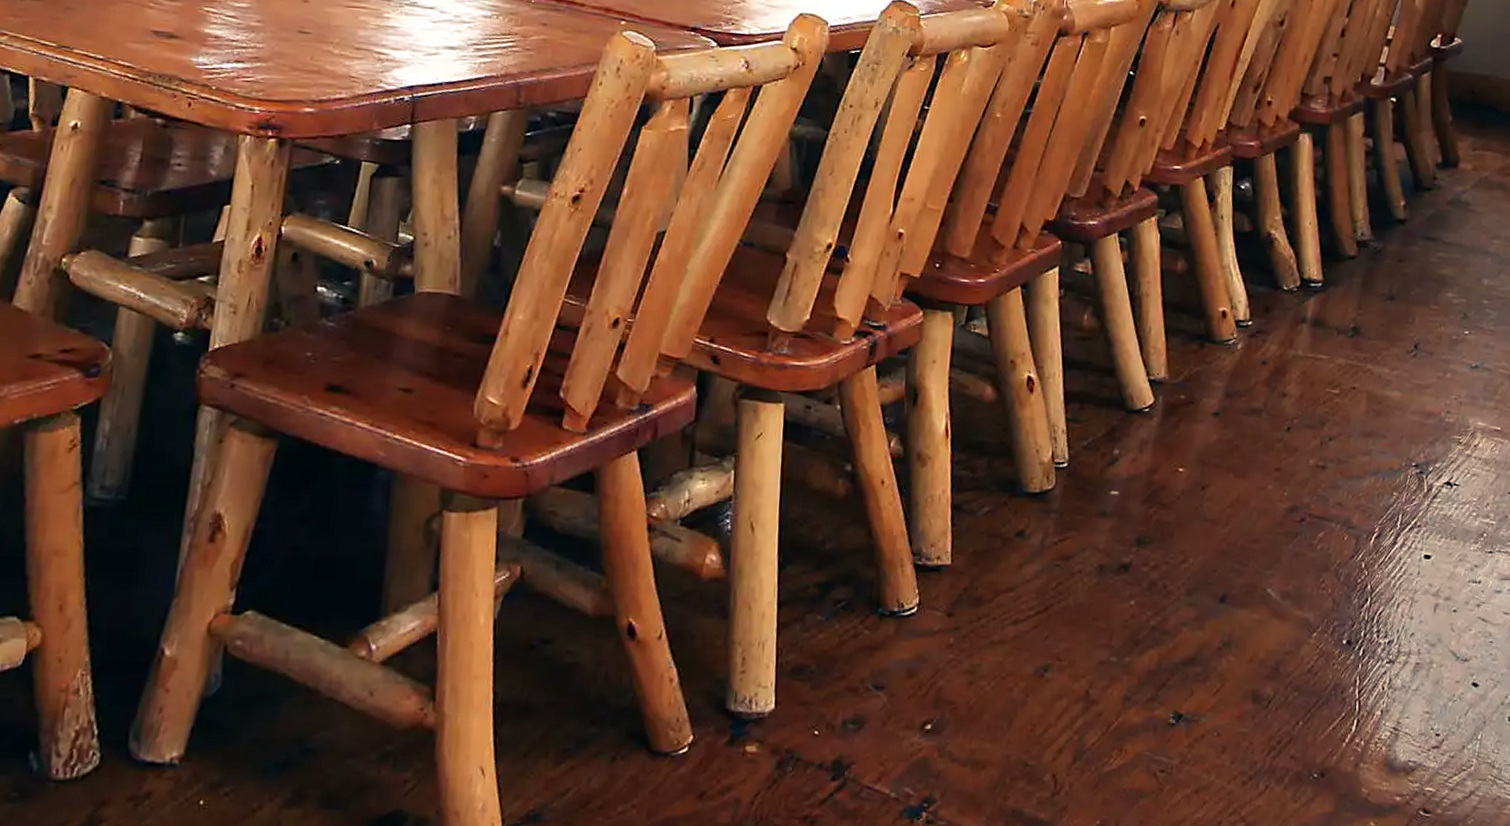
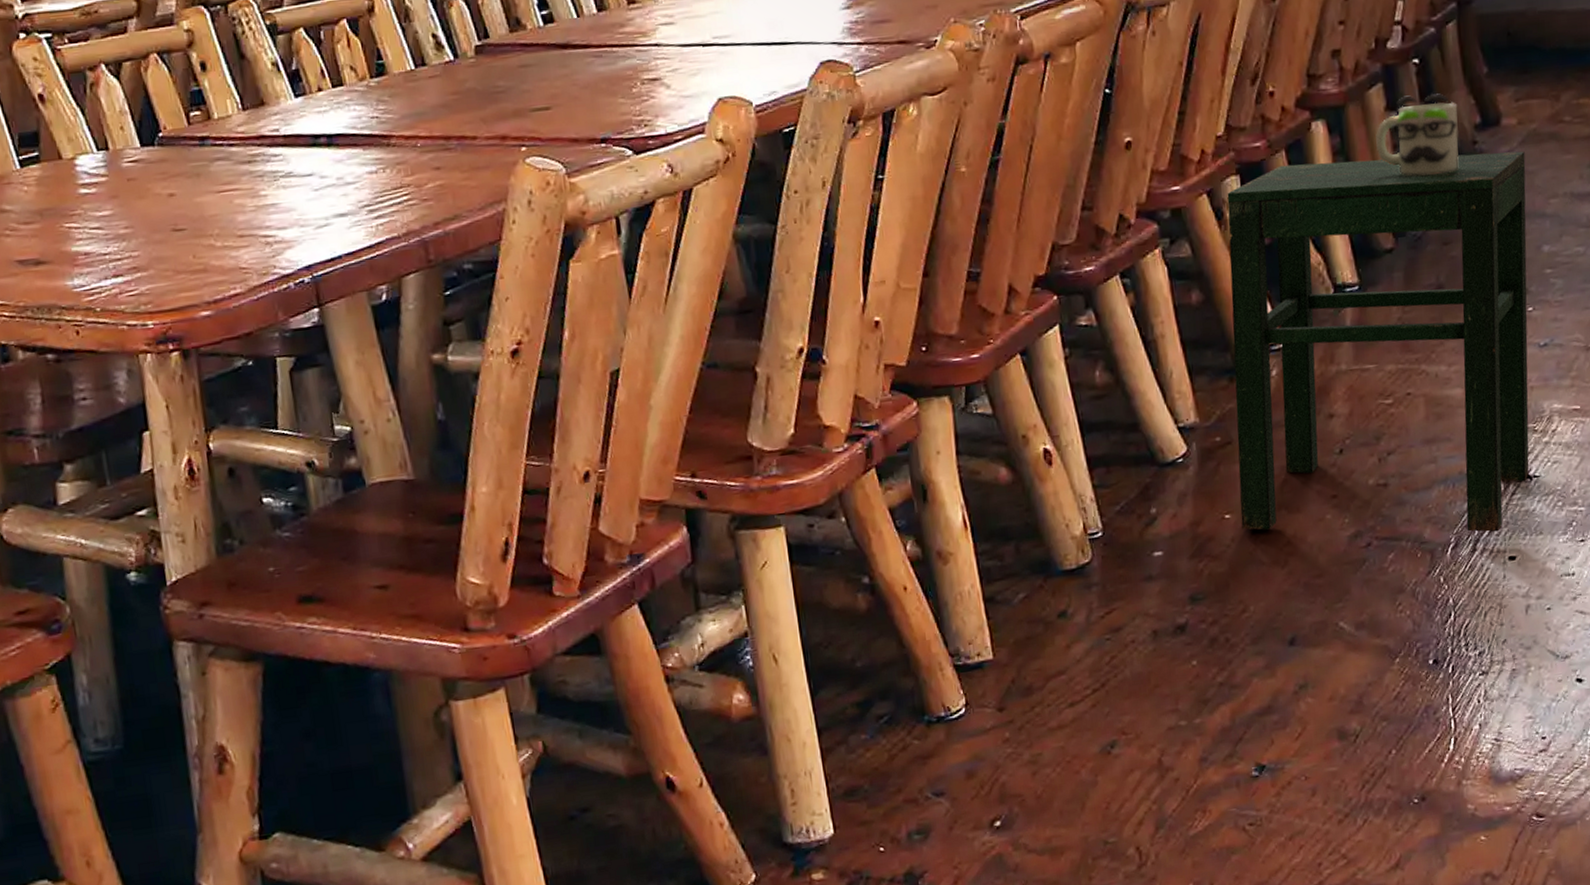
stool: none [1192,165,1476,530] -> present [1227,151,1530,532]
mug: none [1352,127,1424,200] -> present [1376,93,1459,176]

